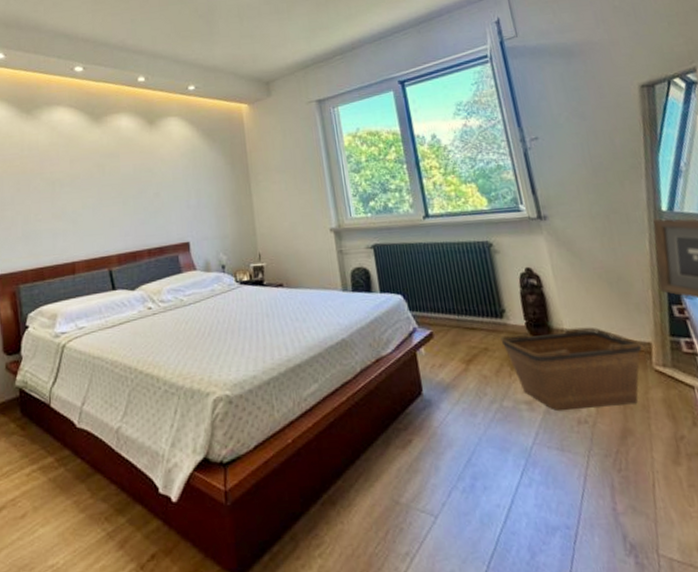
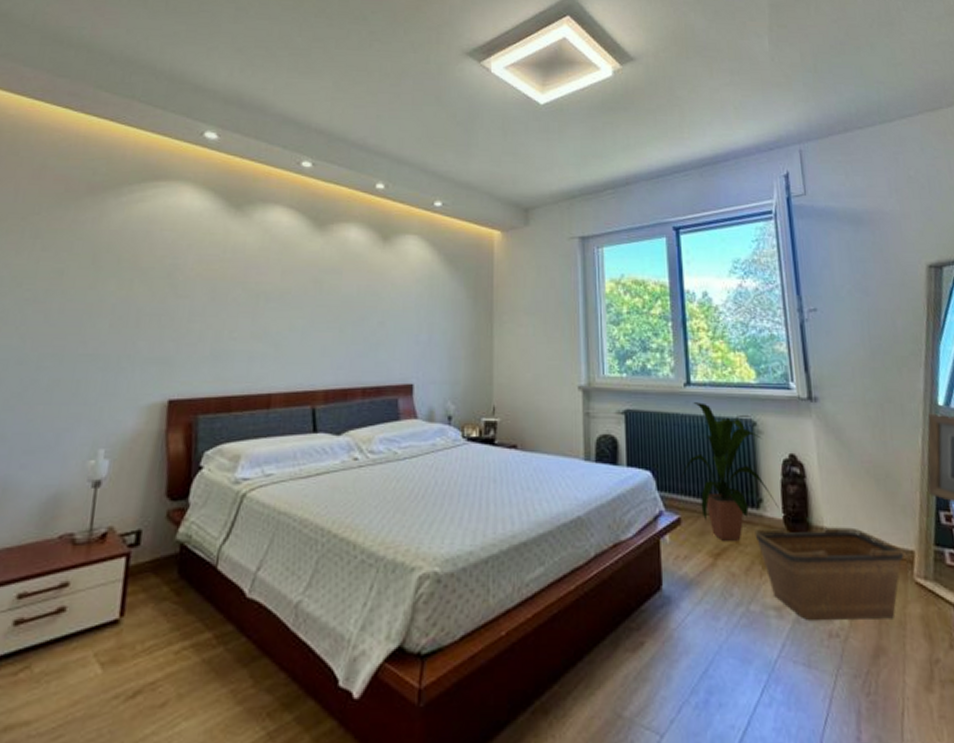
house plant: none [429,231,521,349] -> present [681,402,779,541]

